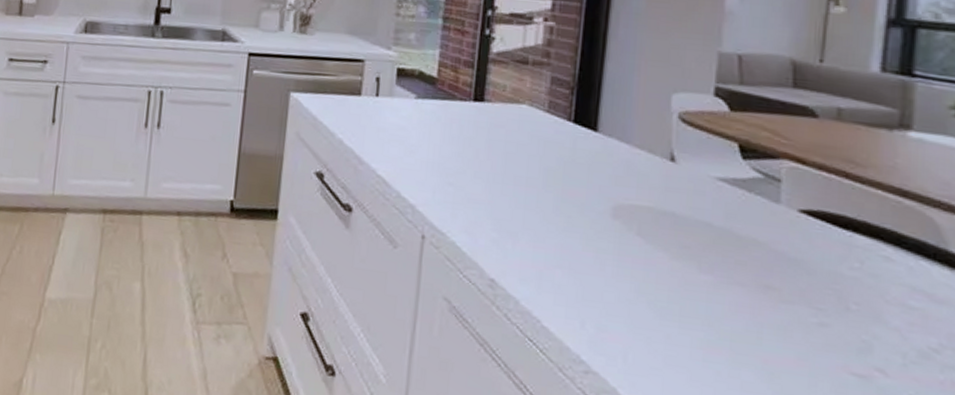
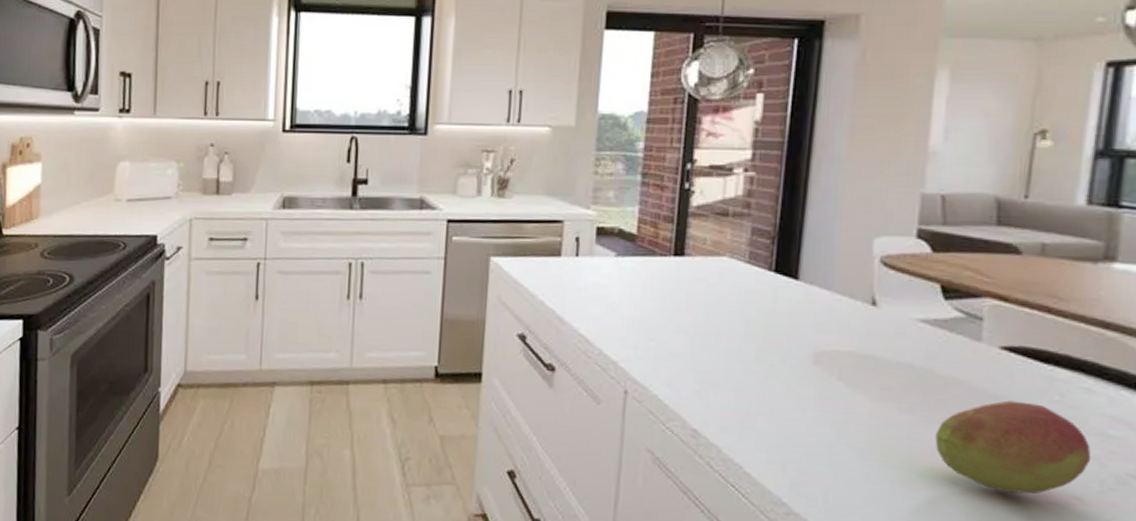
fruit: none [735,265,893,364] -> present [935,400,1092,494]

